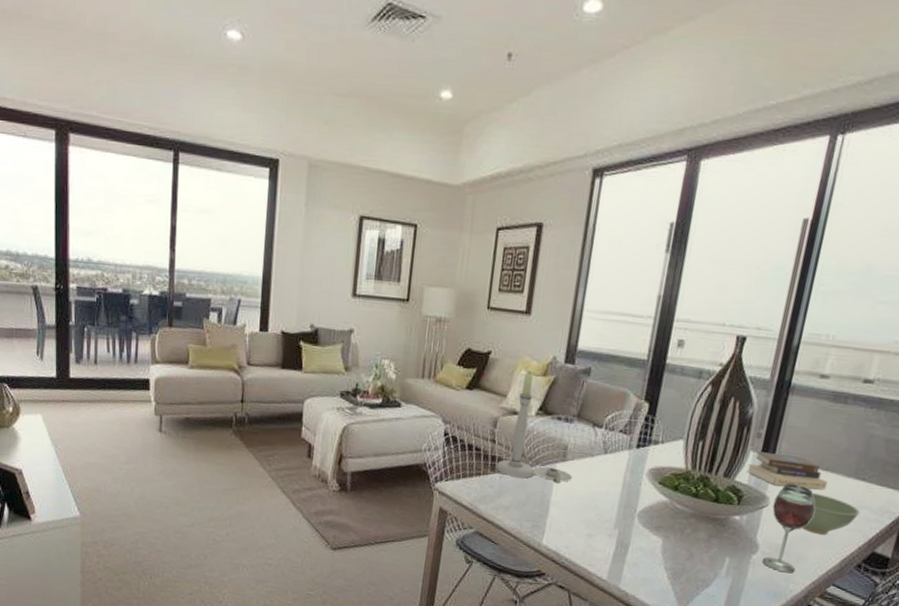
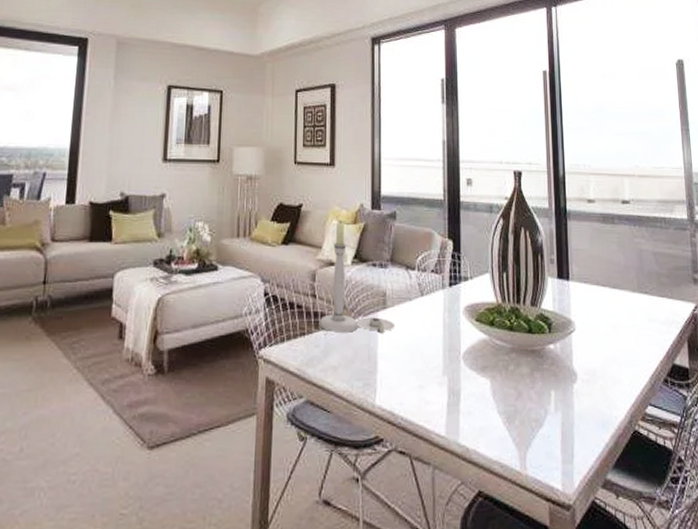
books: present [747,451,828,490] -> none [549,277,619,309]
wineglass: present [762,483,816,574] -> none [579,305,615,399]
bowl: present [801,492,861,535] -> none [608,311,653,353]

